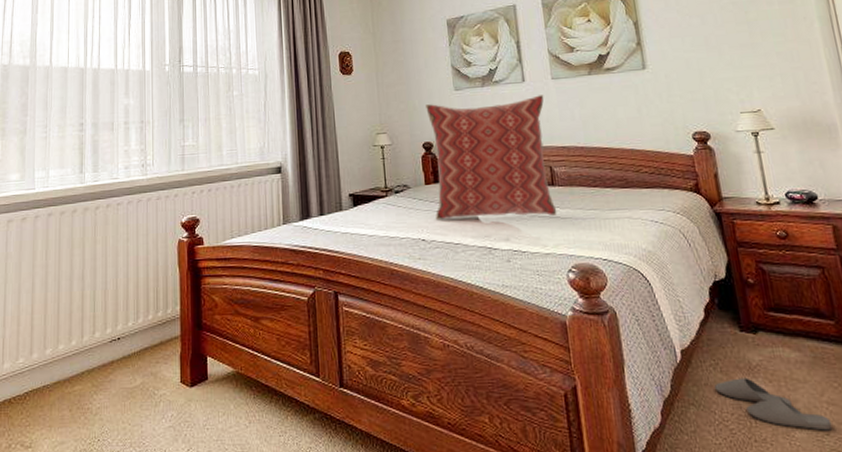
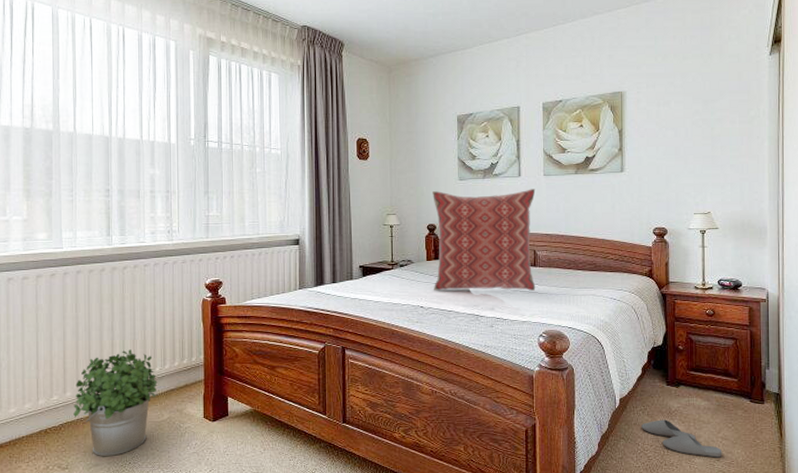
potted plant: none [40,301,130,433] -> present [73,349,158,457]

